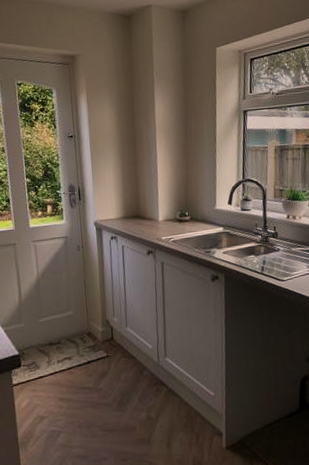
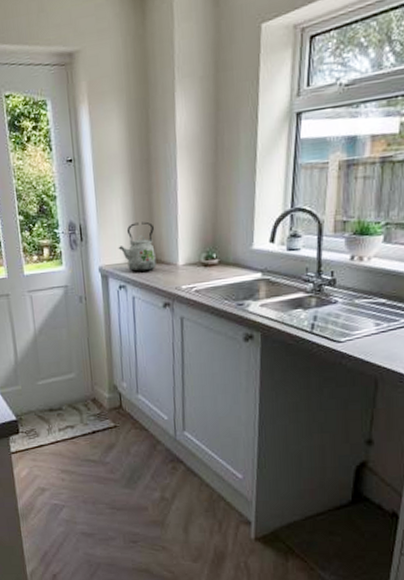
kettle: none [110,186,141,227] -> present [118,221,156,273]

